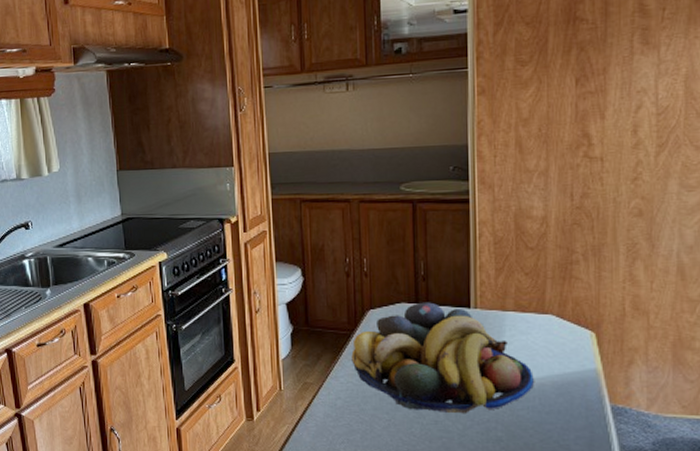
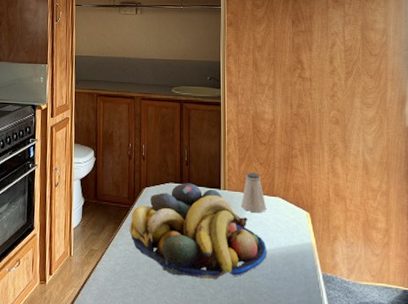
saltshaker: none [498,285,534,333] -> present [240,172,267,212]

